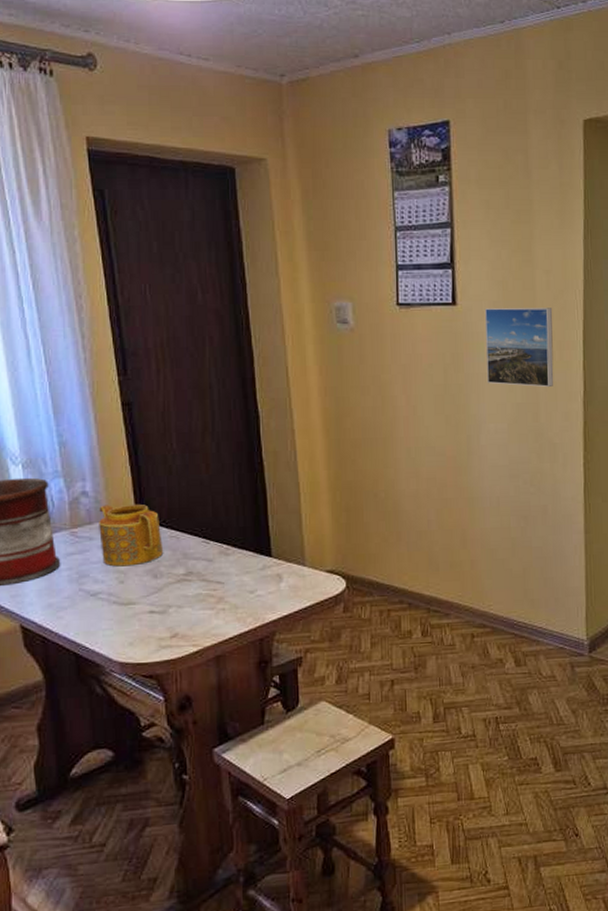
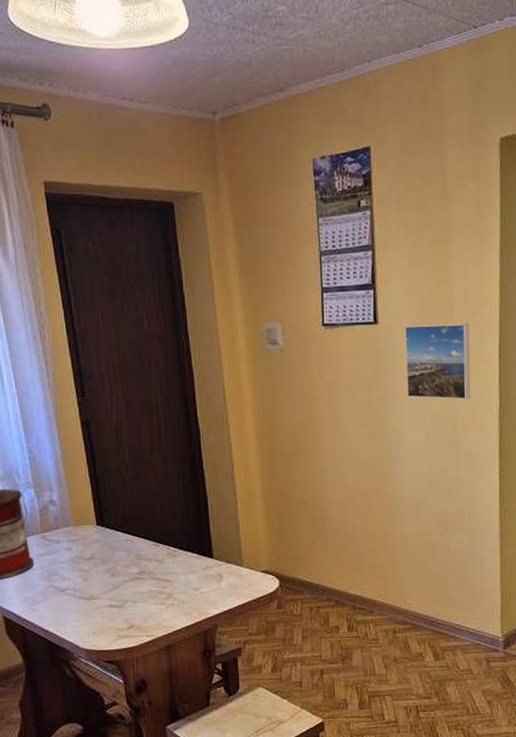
teapot: present [99,504,163,567] -> none [64,511,119,566]

